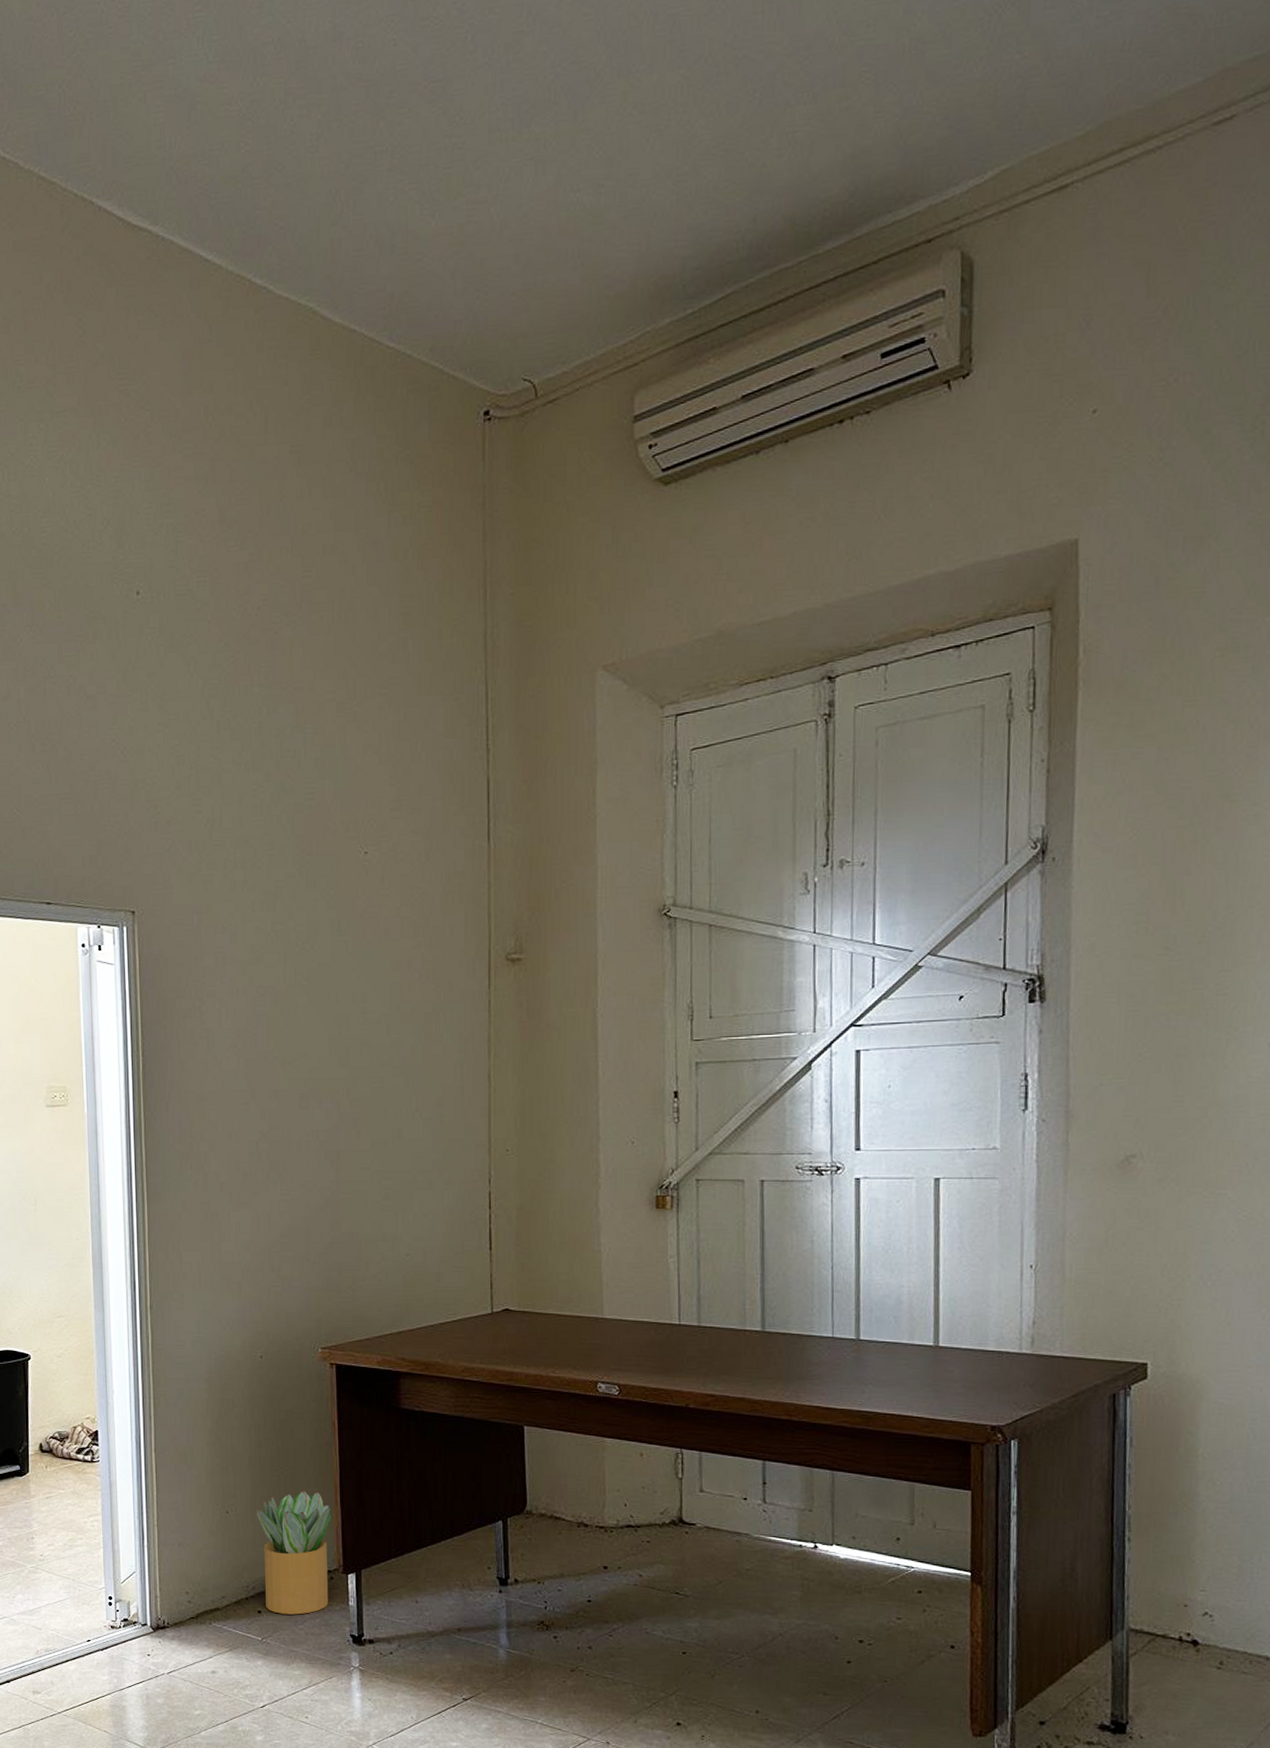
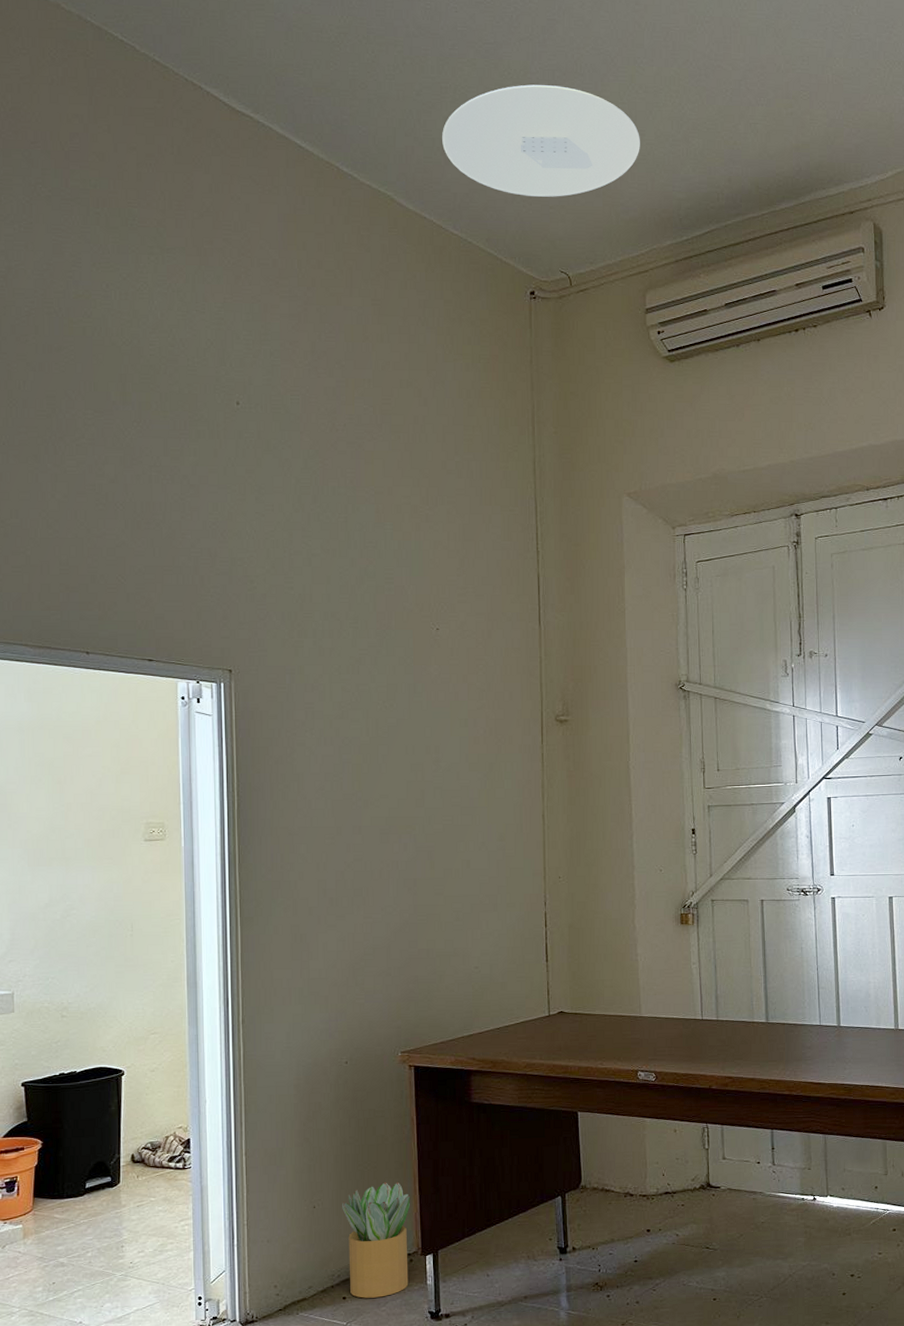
ceiling light: none [376,123,633,284] -> present [442,84,640,197]

